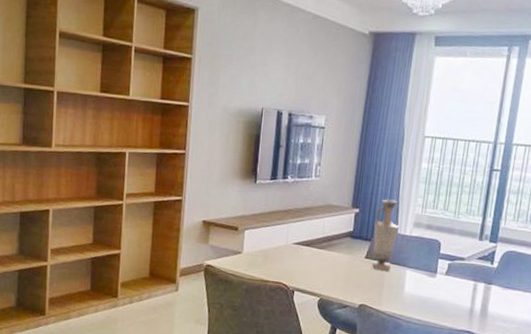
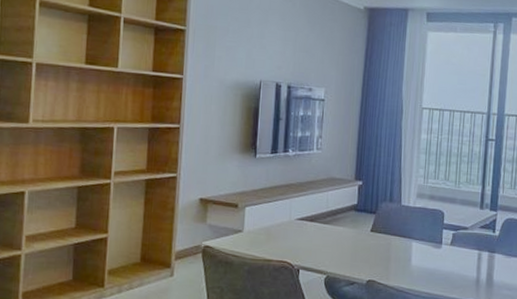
vase: present [371,199,399,271] -> none [377,170,403,244]

